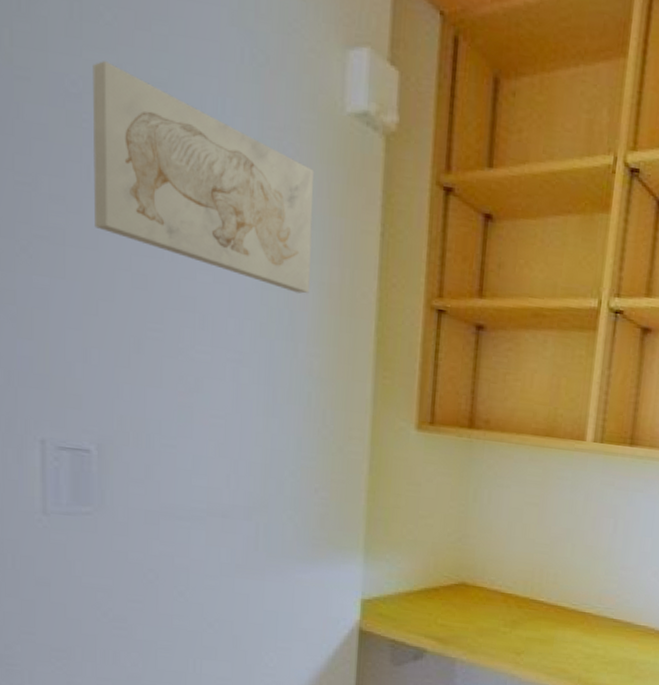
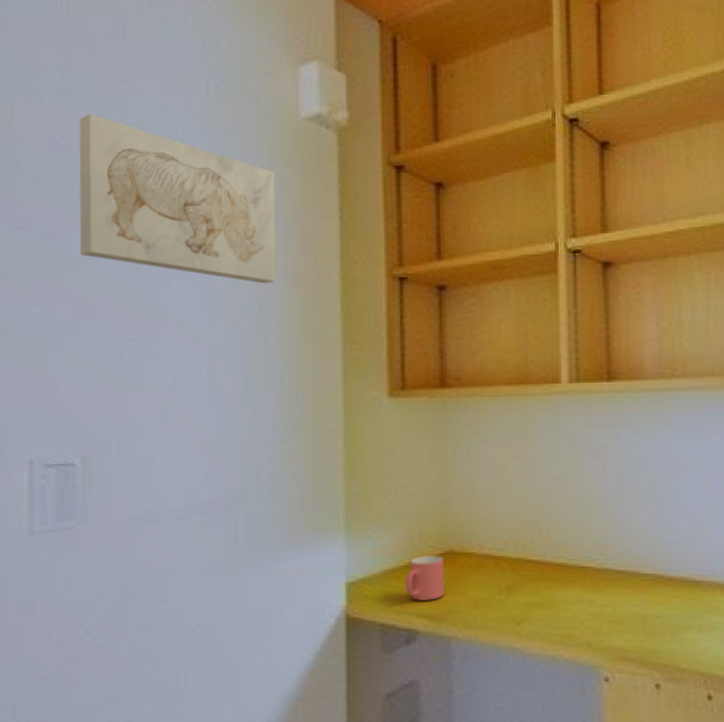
mug: none [417,584,456,625] -> present [405,556,445,601]

